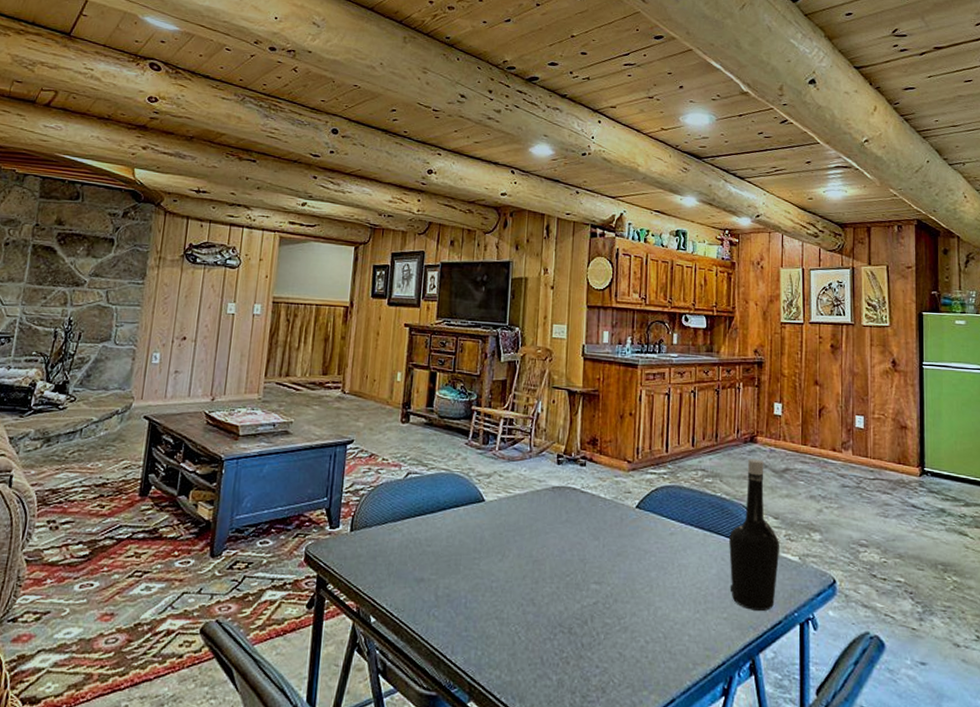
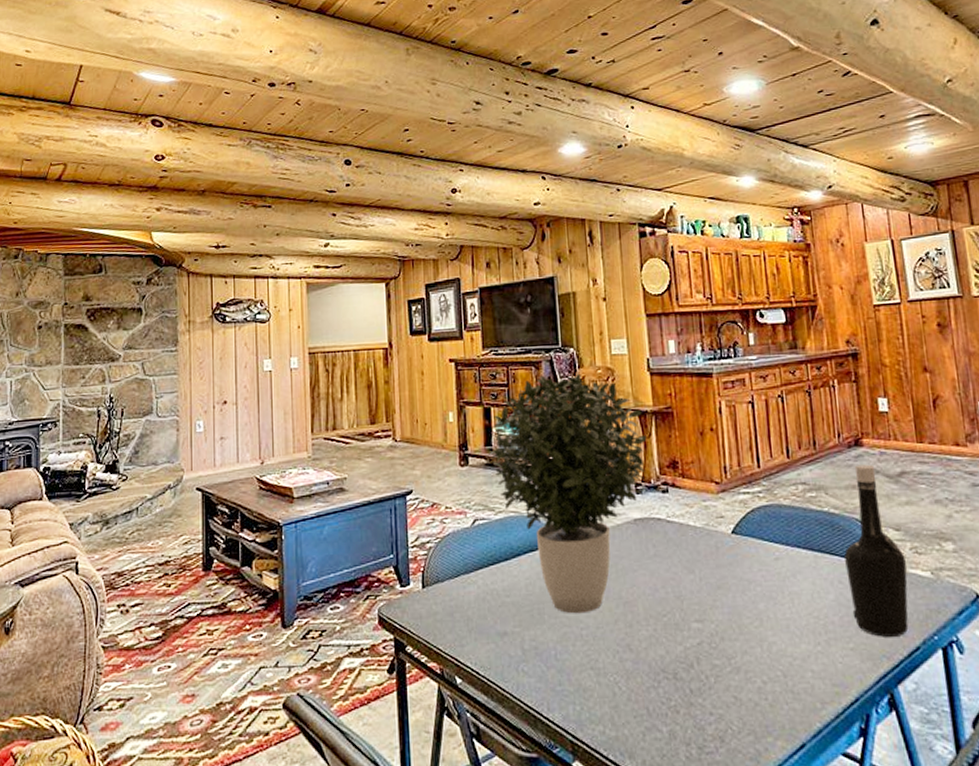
potted plant: none [429,348,573,568] -> present [489,373,647,614]

